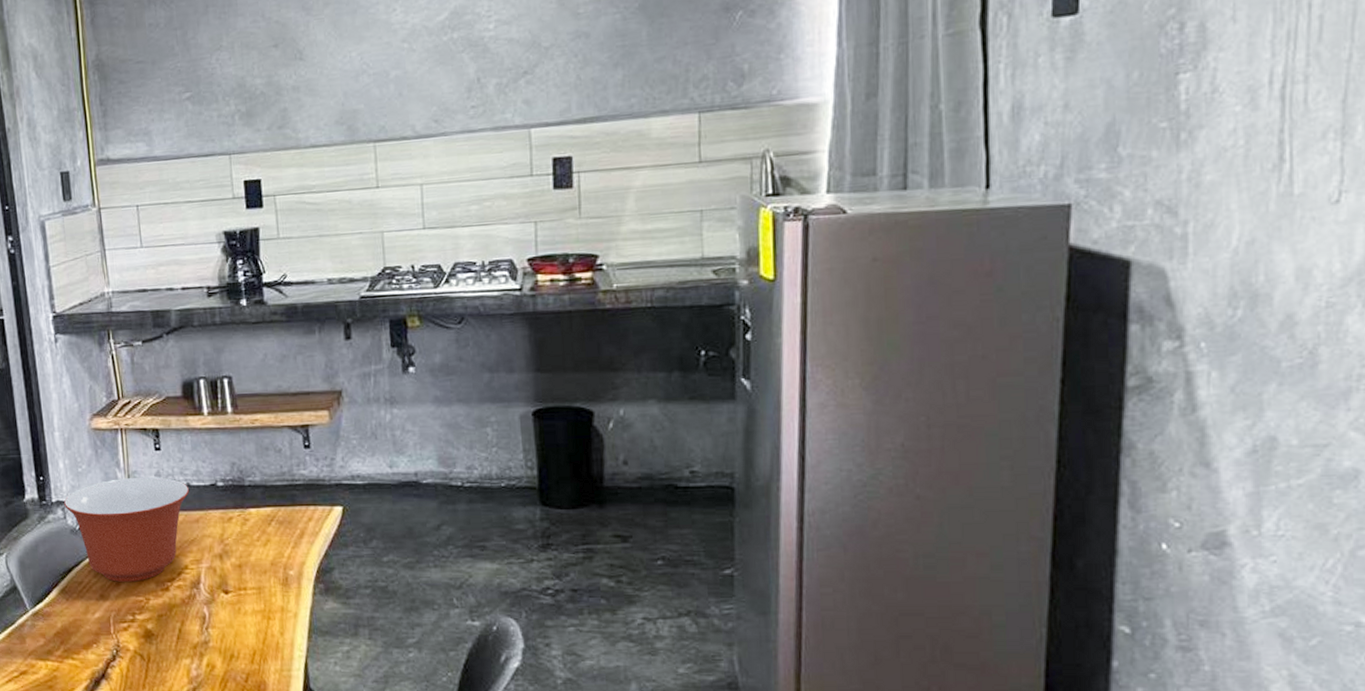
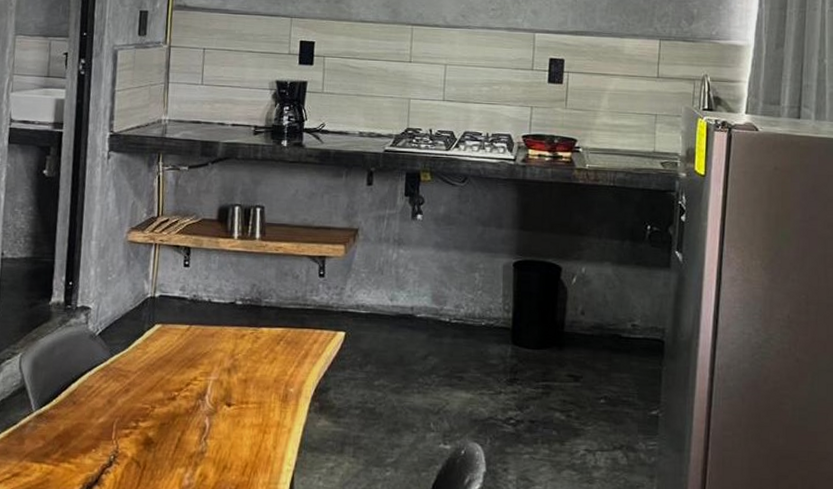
mixing bowl: present [63,476,190,582] -> none [88,289,210,390]

